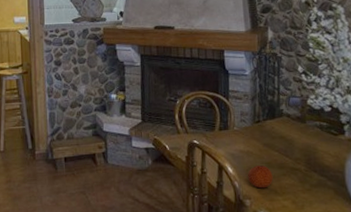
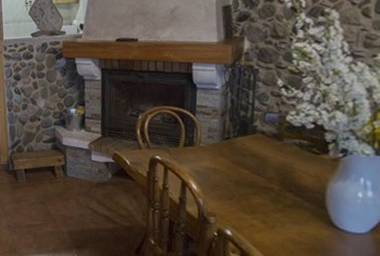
fruit: present [248,164,273,189] -> none [214,182,242,207]

